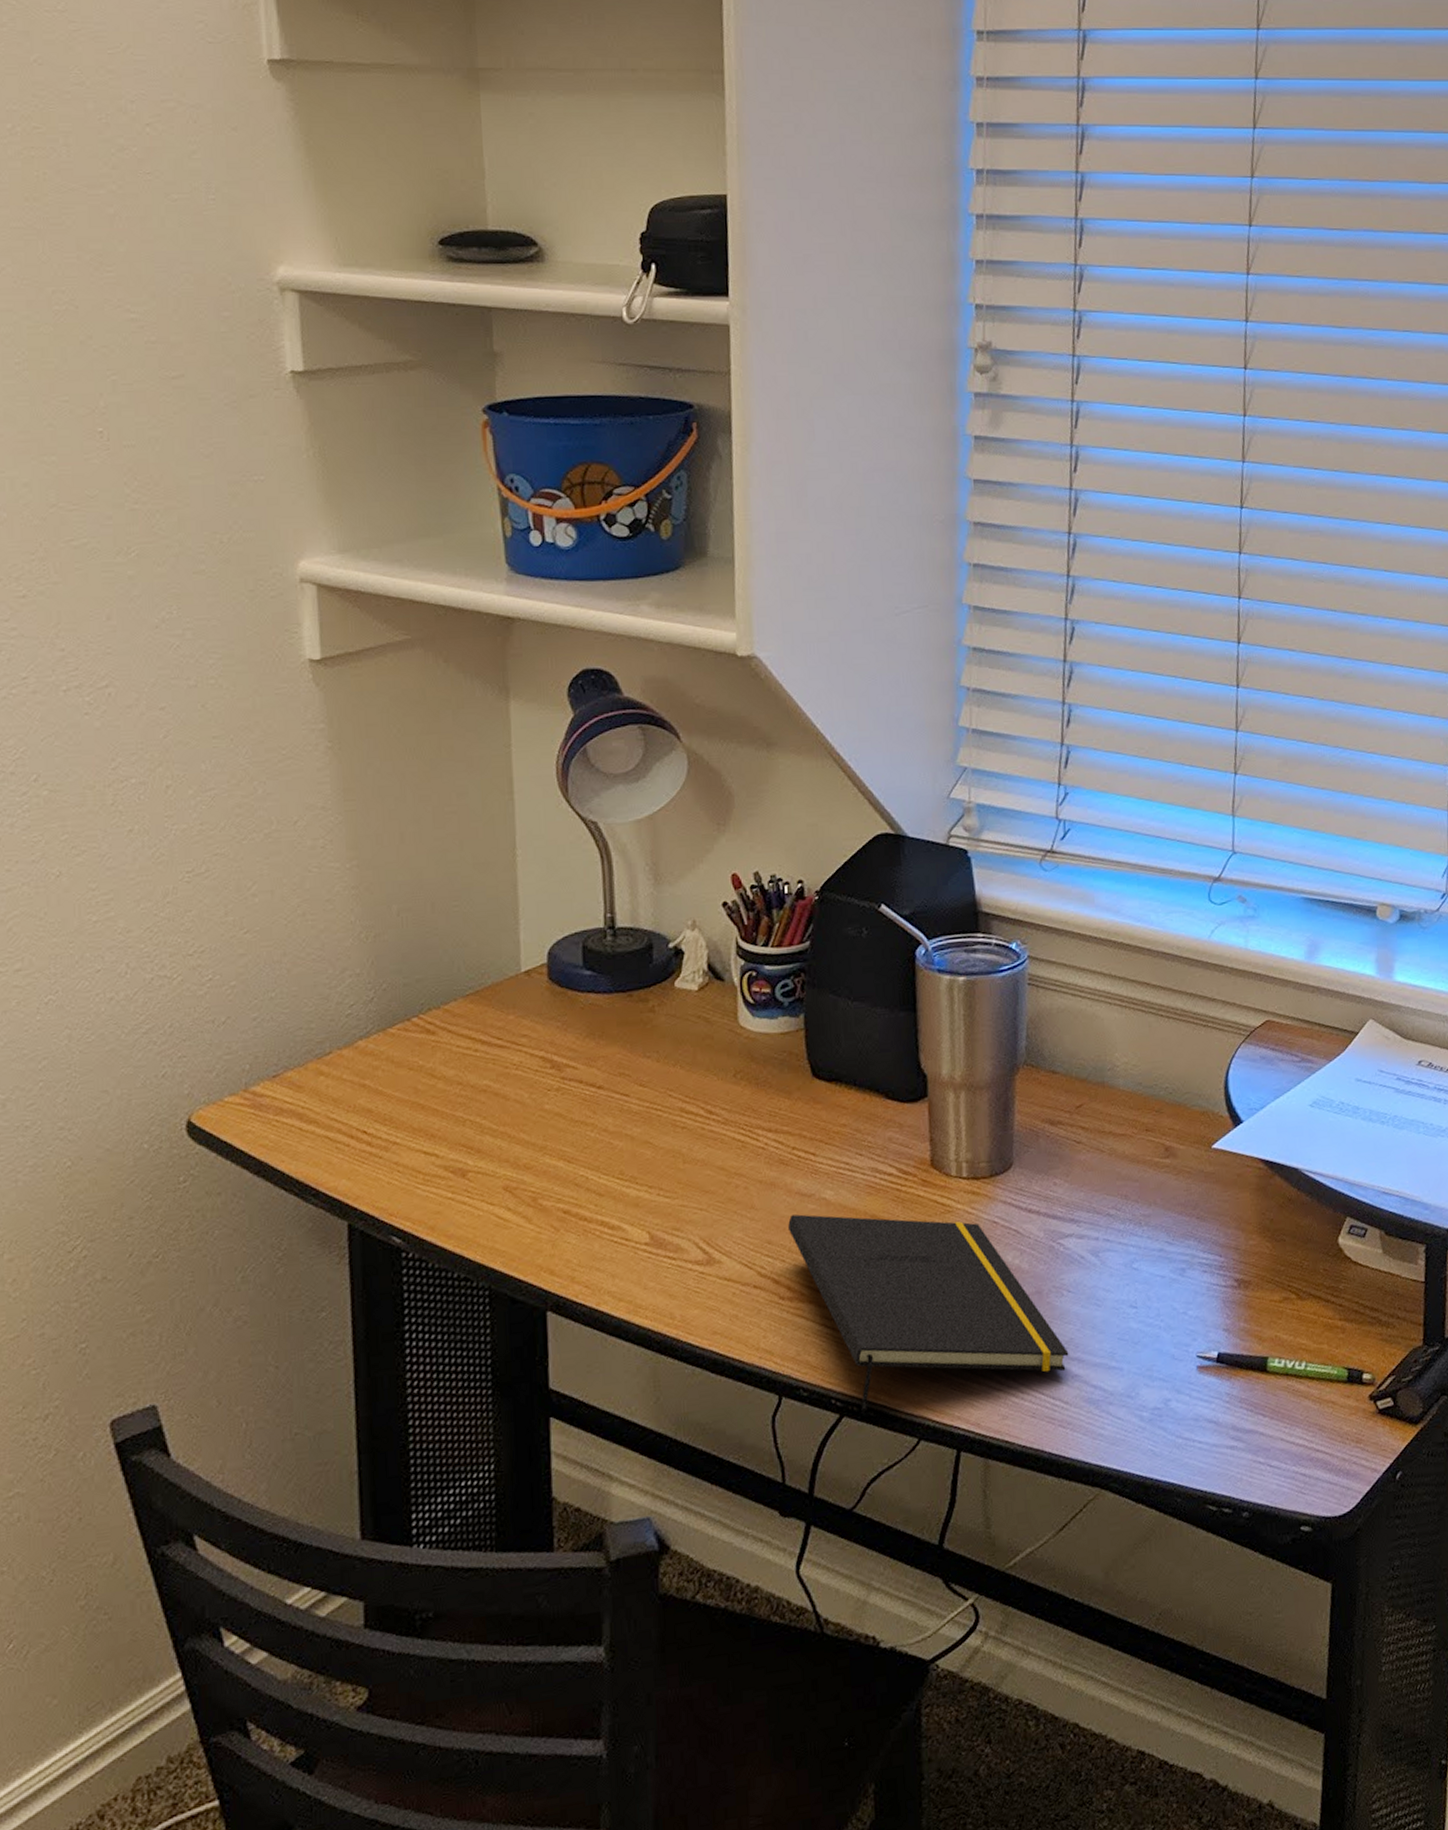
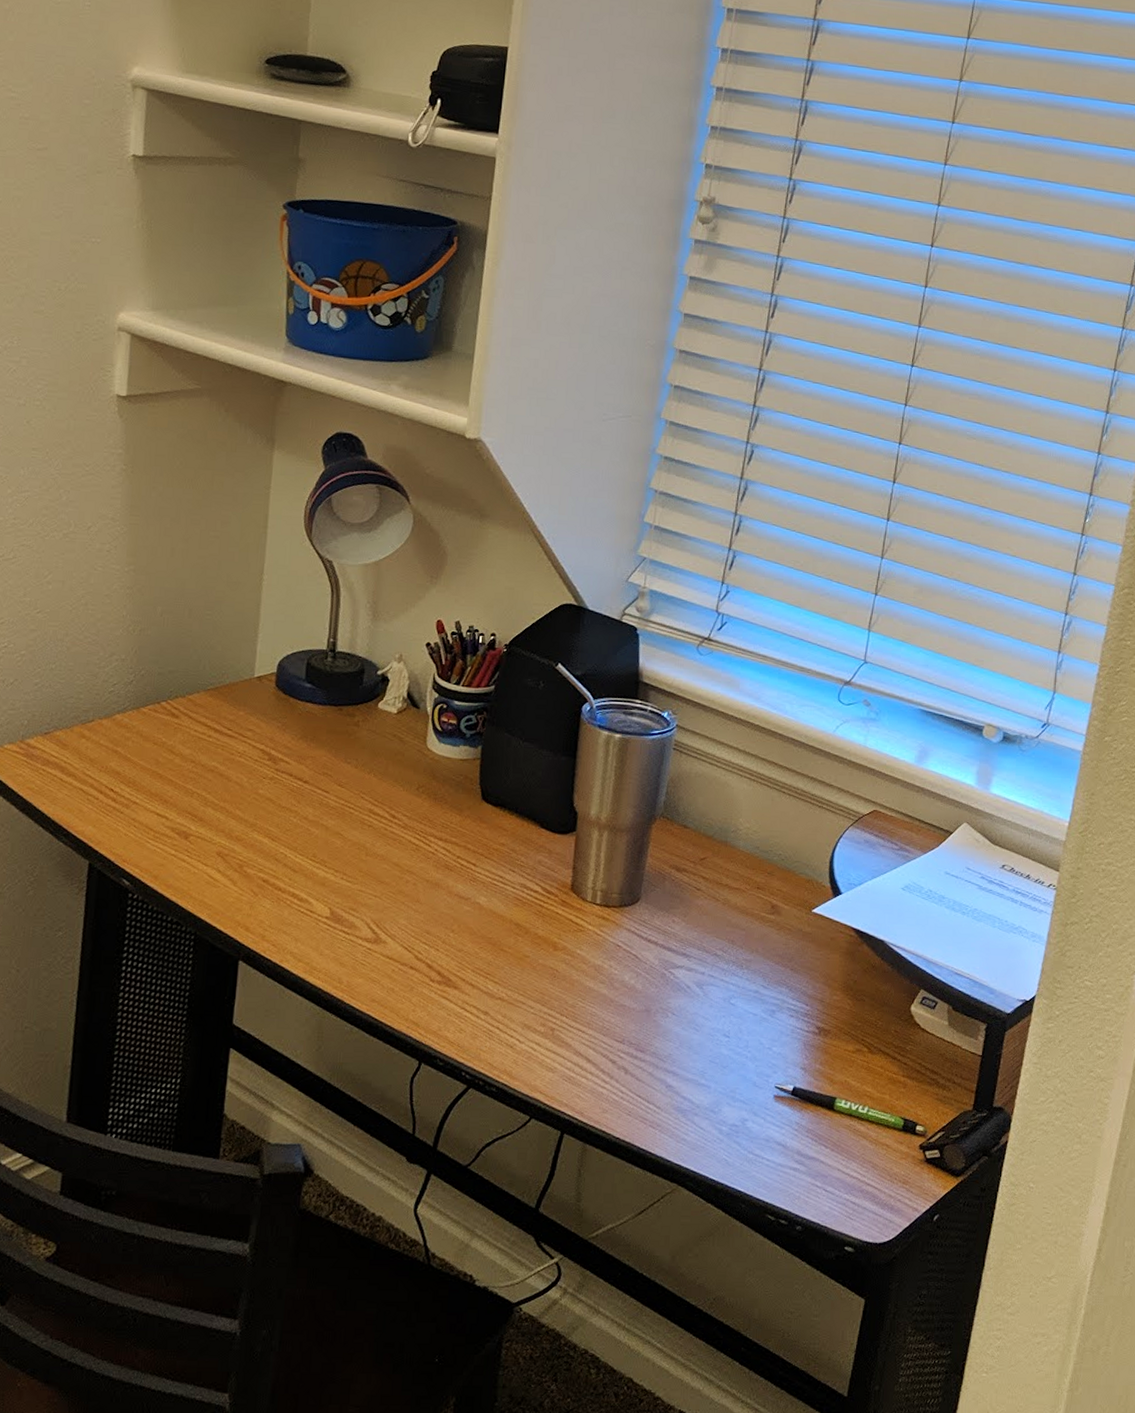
notepad: present [788,1214,1069,1412] -> none [445,913,666,1087]

